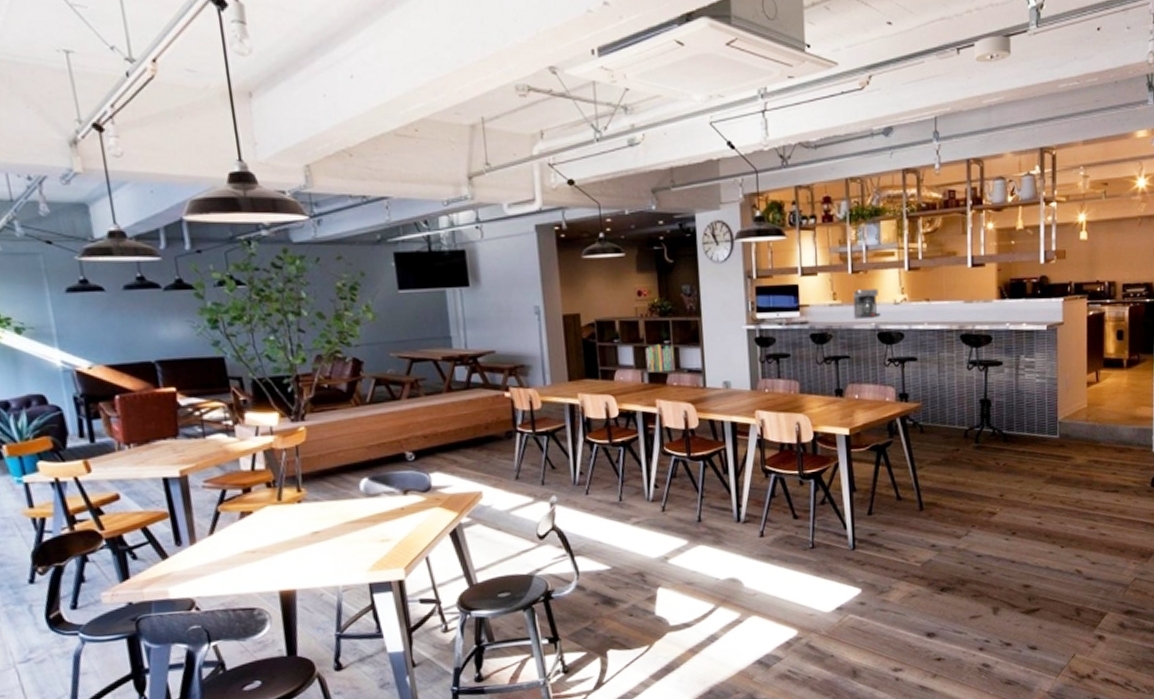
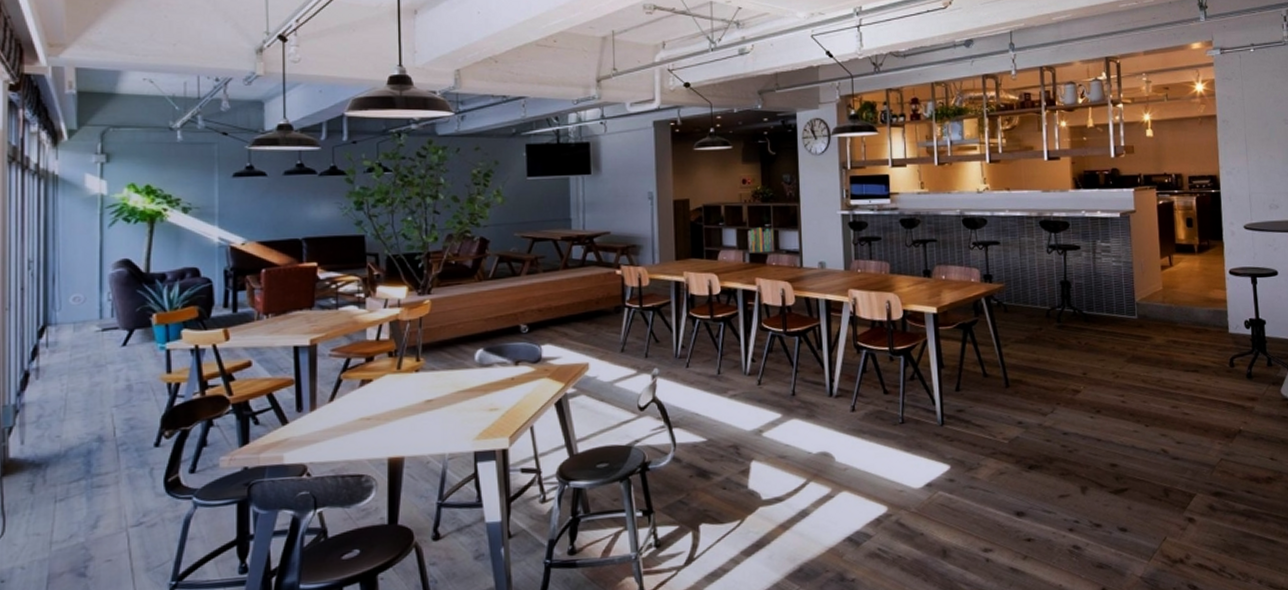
coffee maker: present [852,289,881,320] -> none [938,179,965,207]

